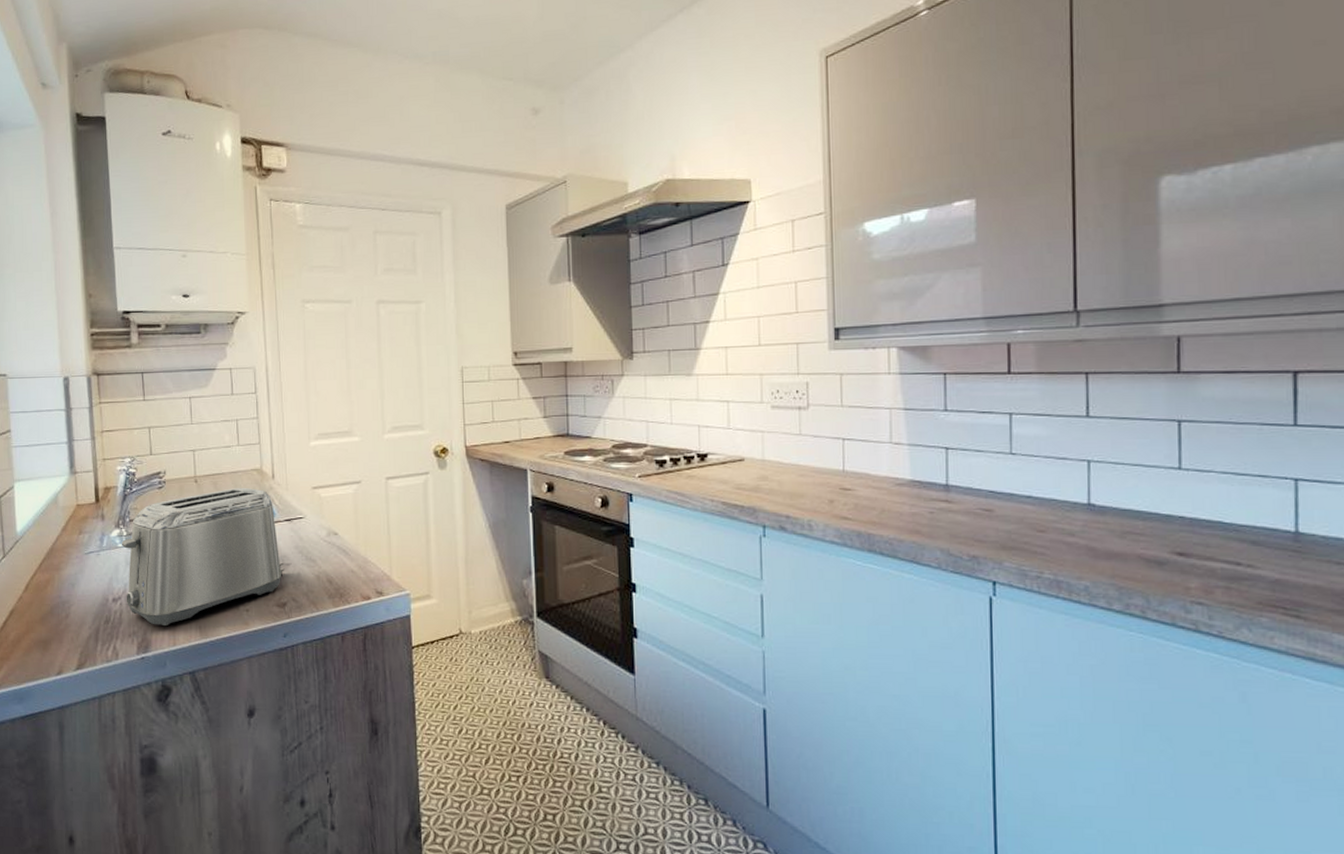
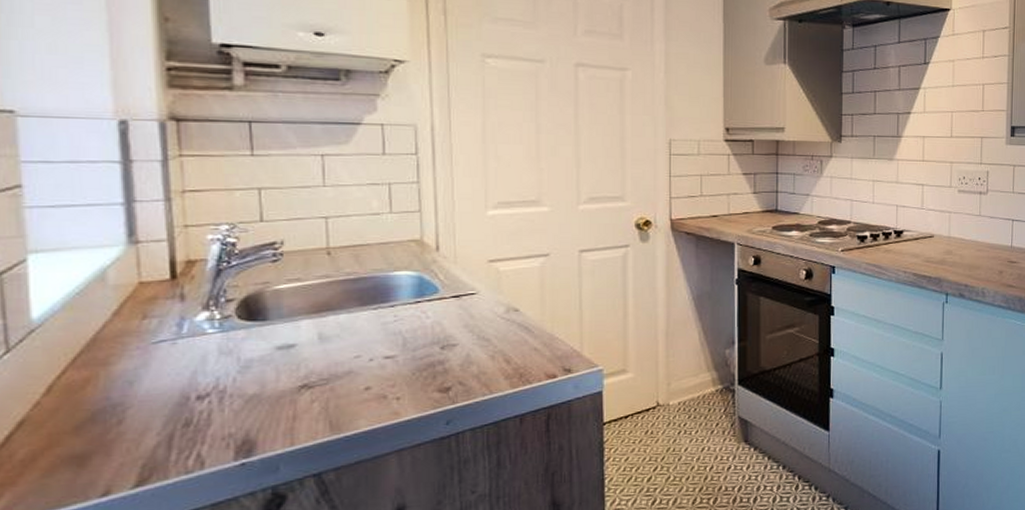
toaster: present [121,488,285,625] -> none [212,261,450,424]

